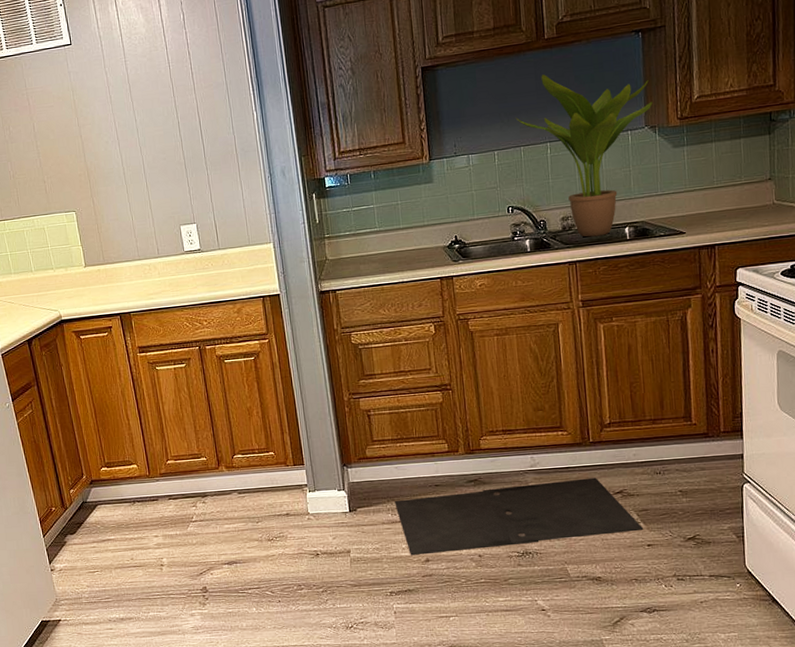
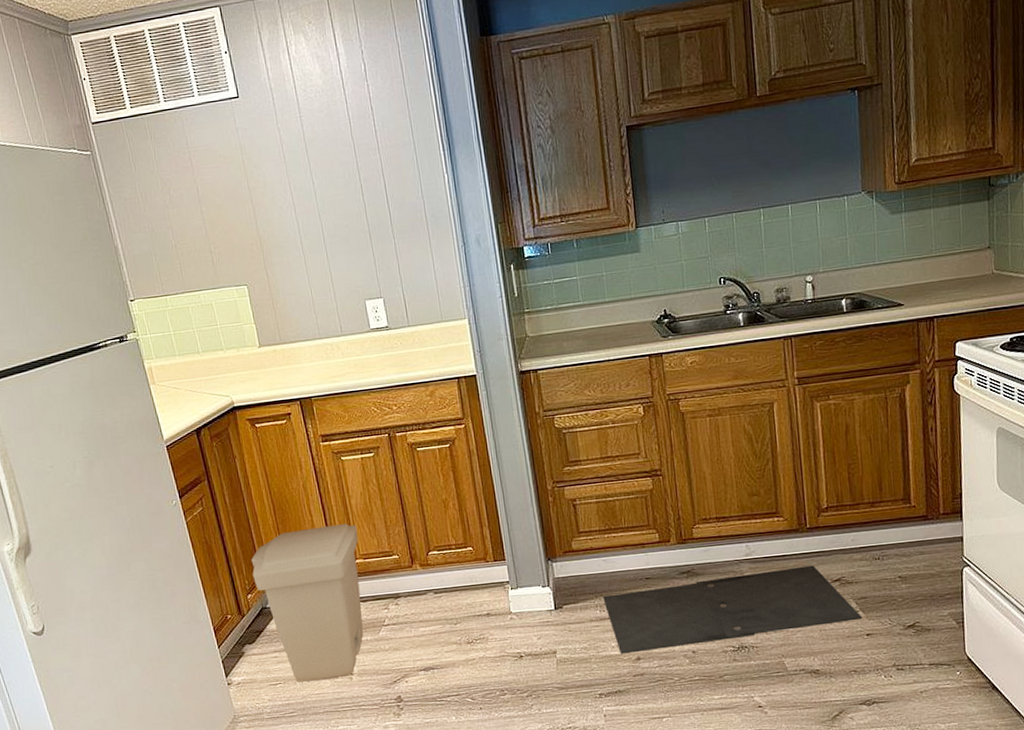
trash can: none [74,428,174,571] -> present [251,524,364,682]
potted plant: present [515,74,653,238] -> none [726,135,870,310]

